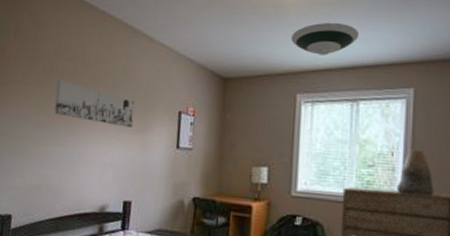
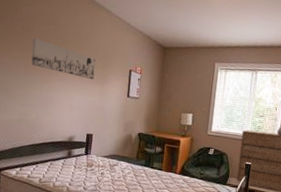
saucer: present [291,22,360,55] -> none [214,12,262,36]

